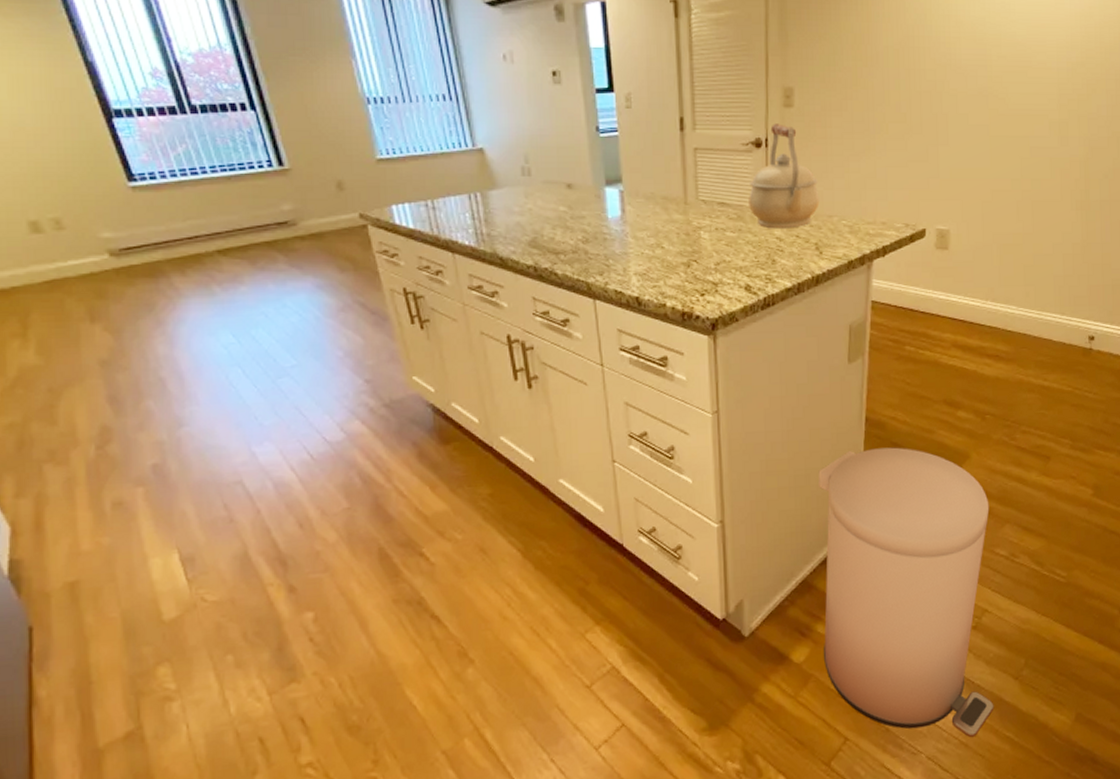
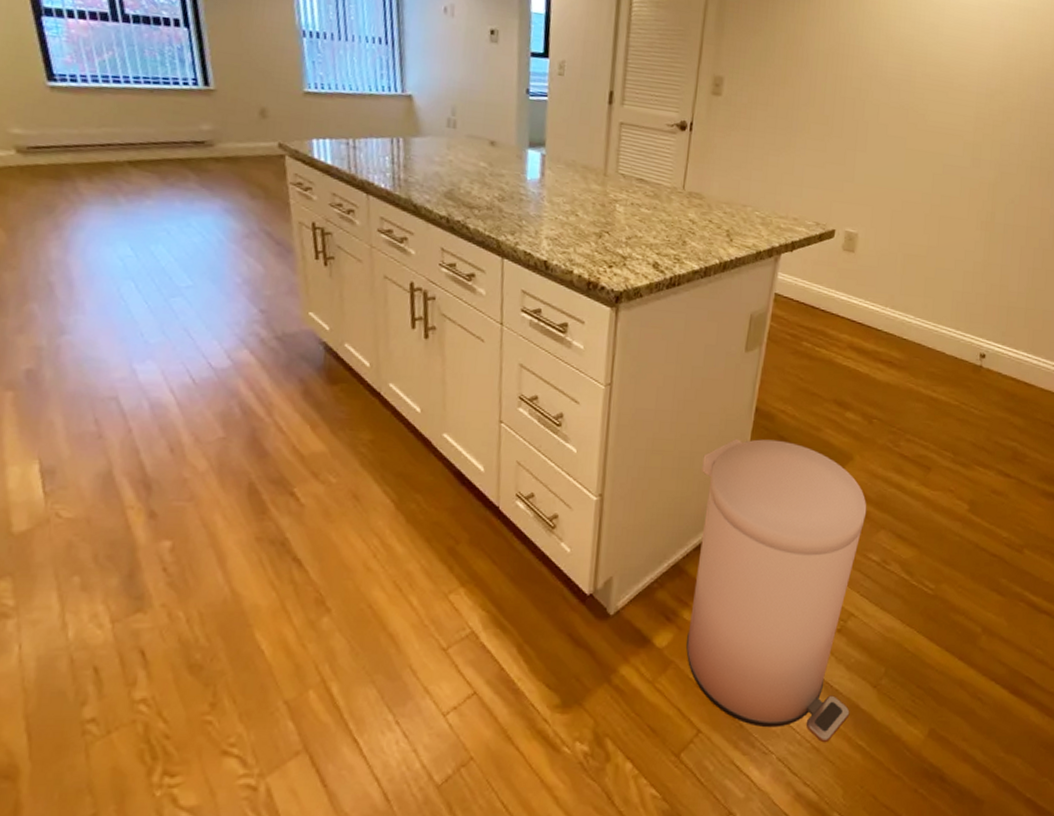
kettle: present [749,123,820,229] -> none [666,109,736,213]

